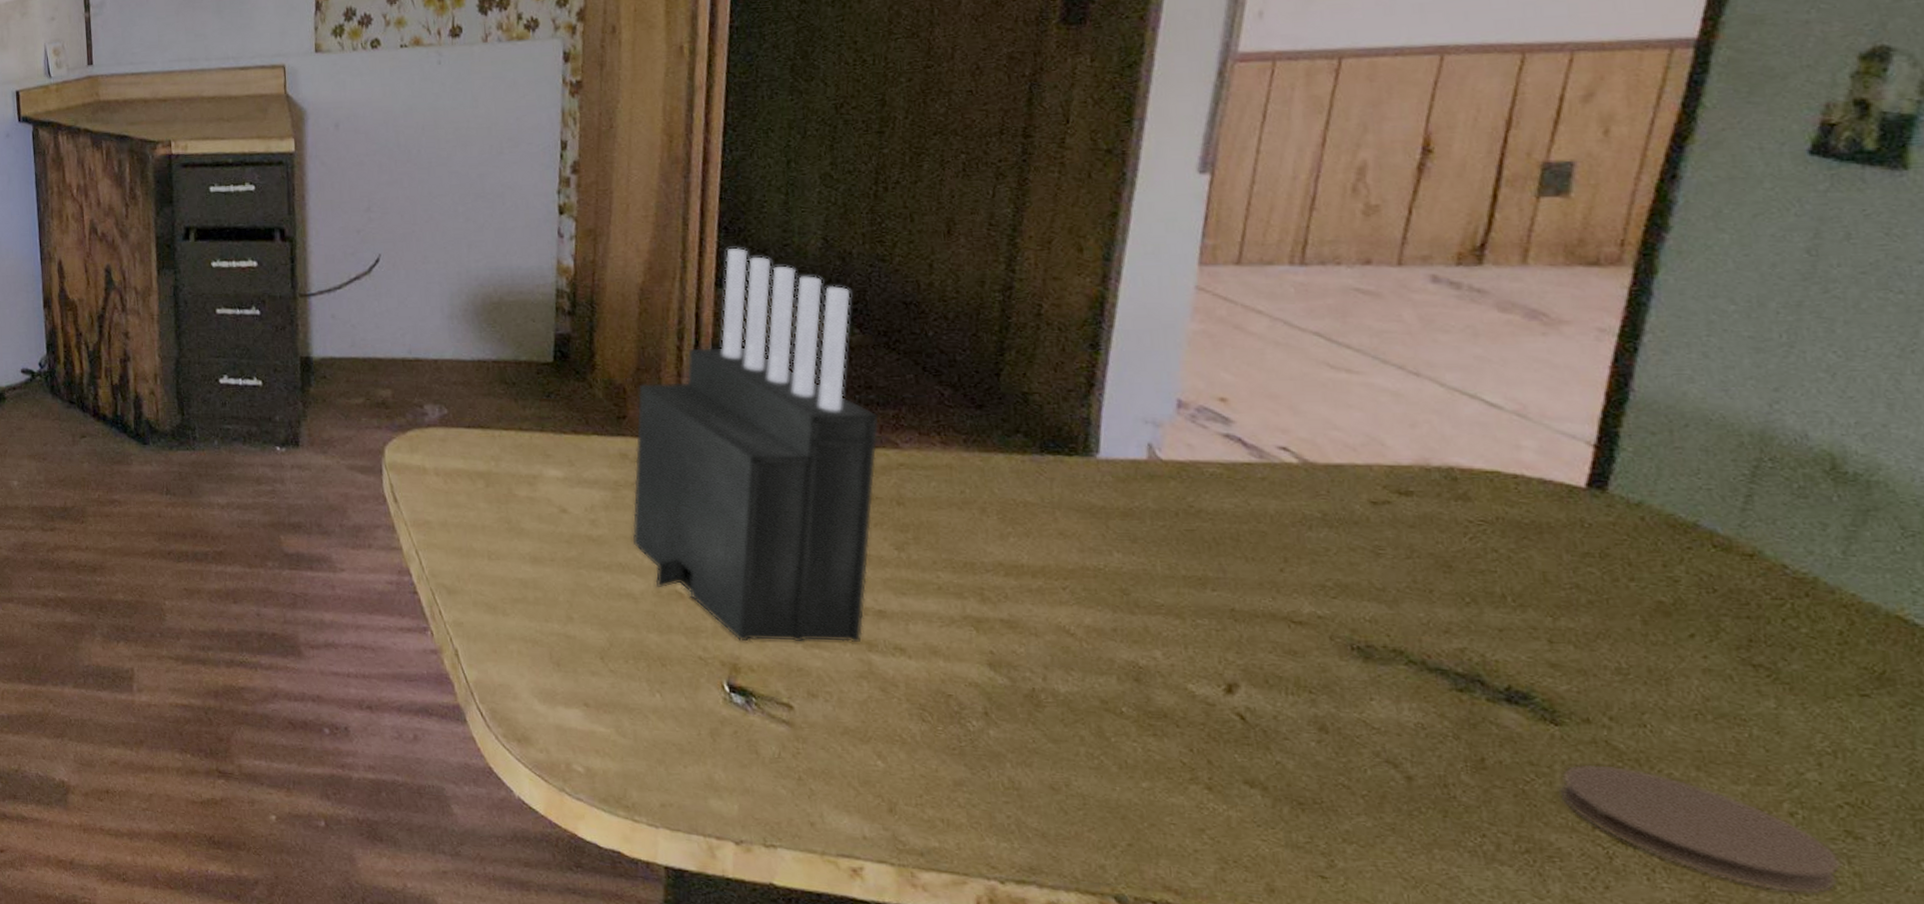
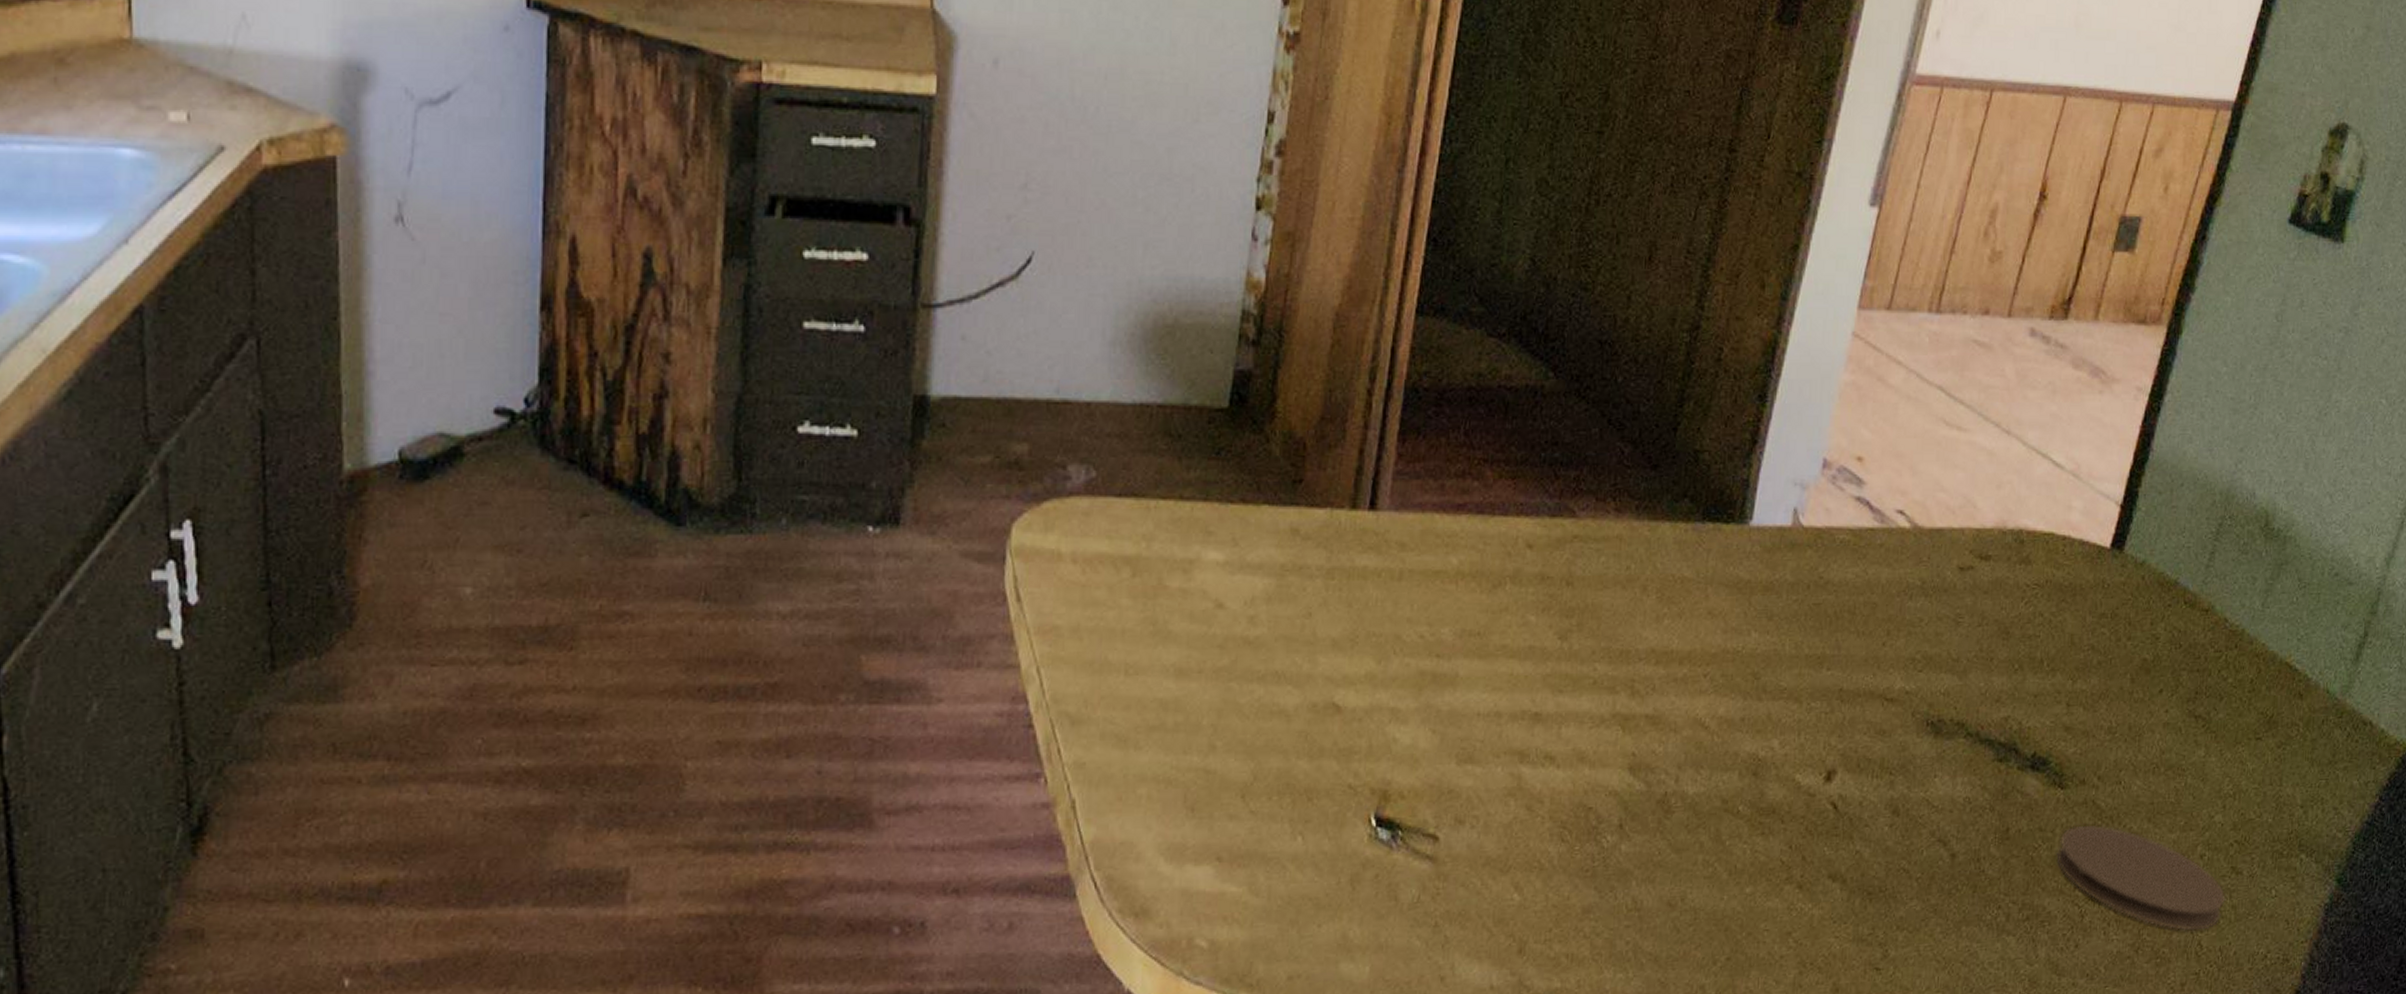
knife block: present [632,247,879,642] -> none [1293,265,1561,761]

